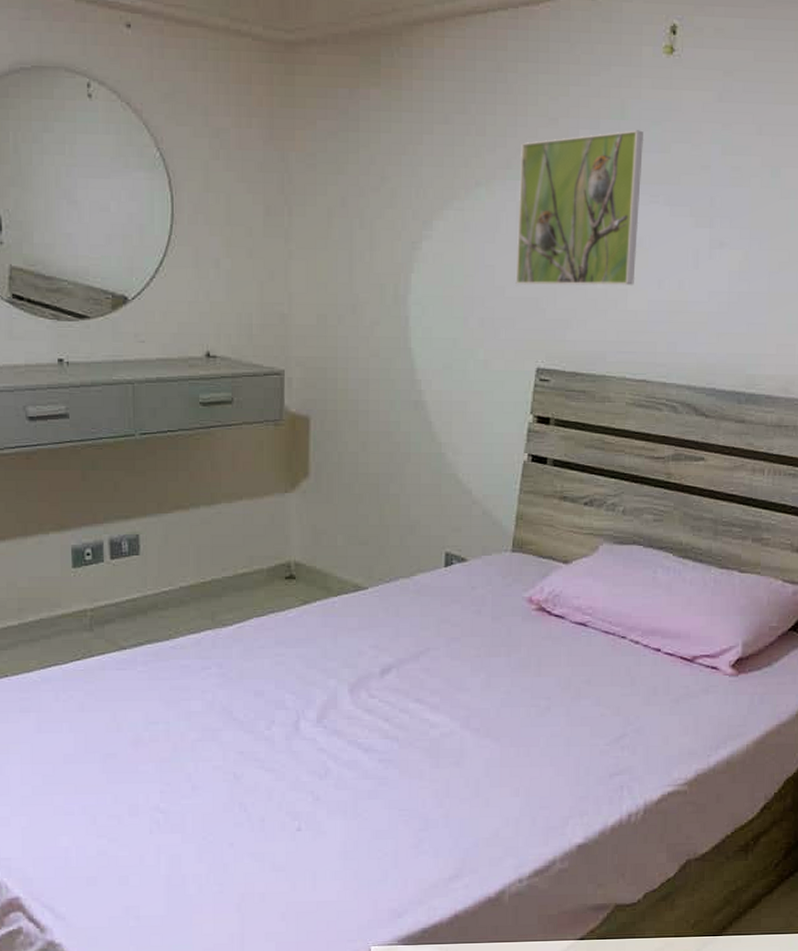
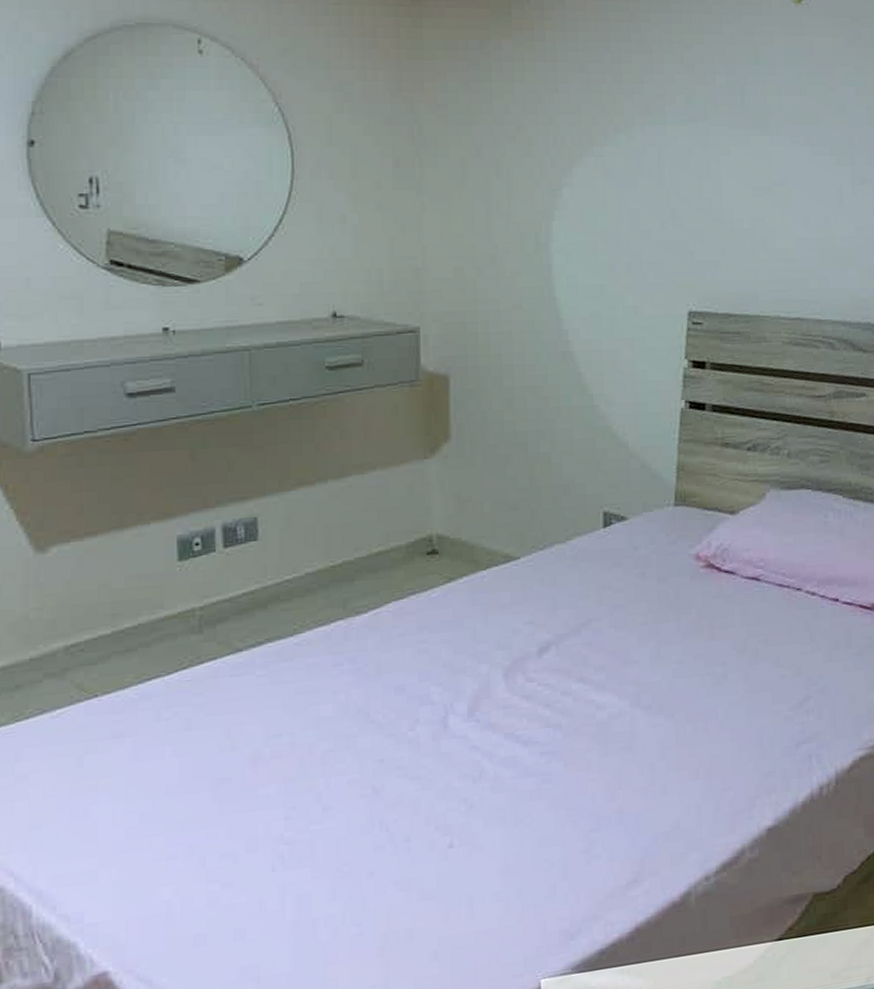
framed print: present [515,130,643,286] -> none [658,74,781,228]

